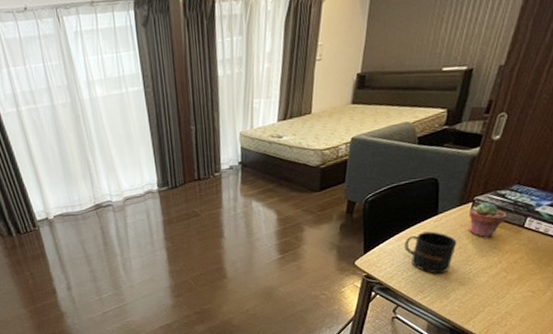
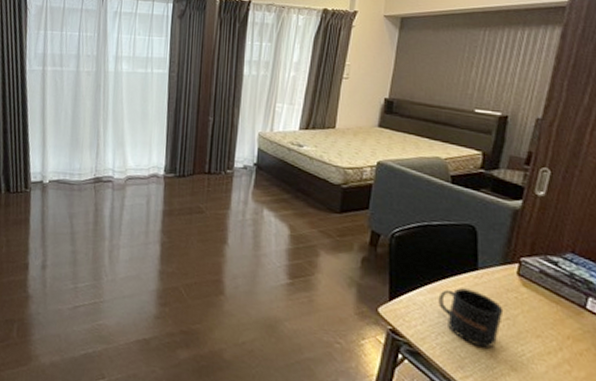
potted succulent: present [469,202,506,238] -> none [515,266,562,313]

